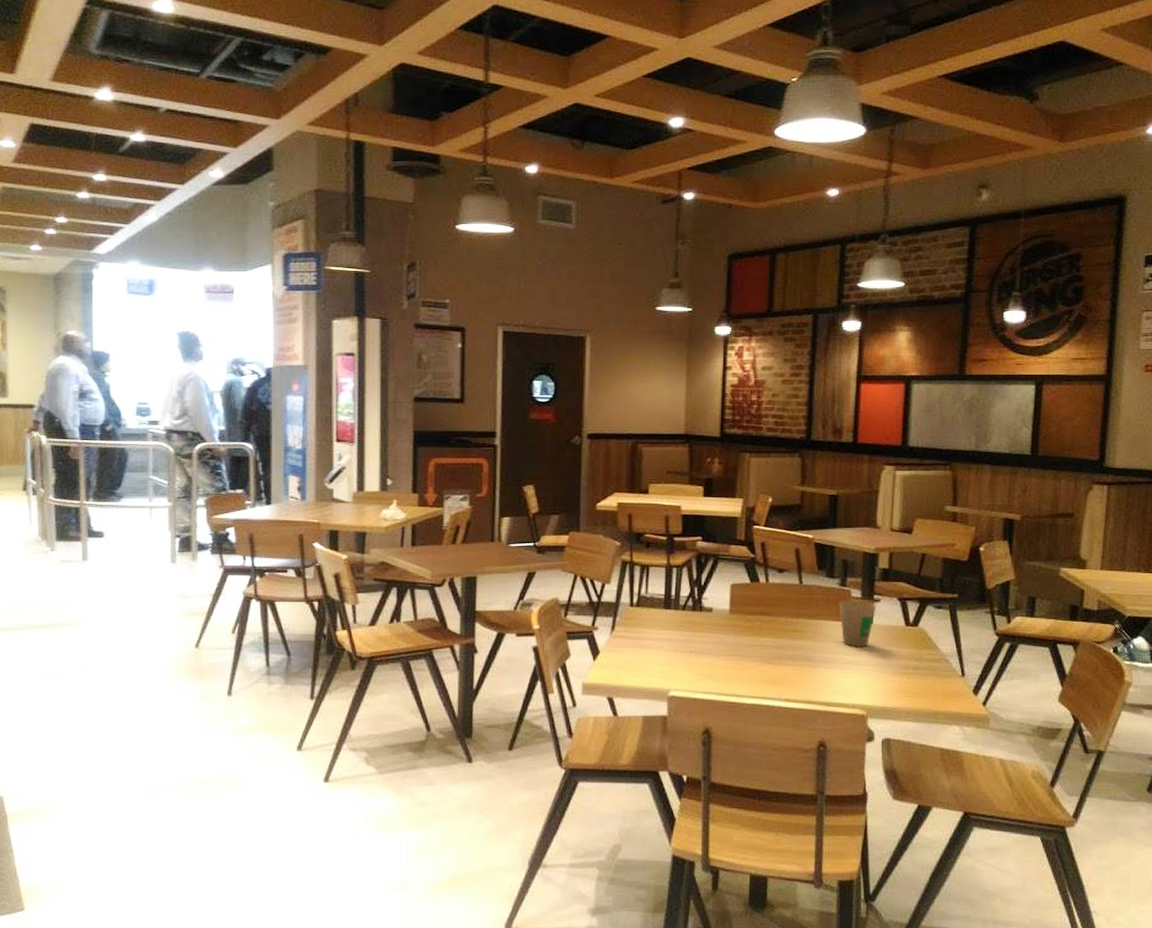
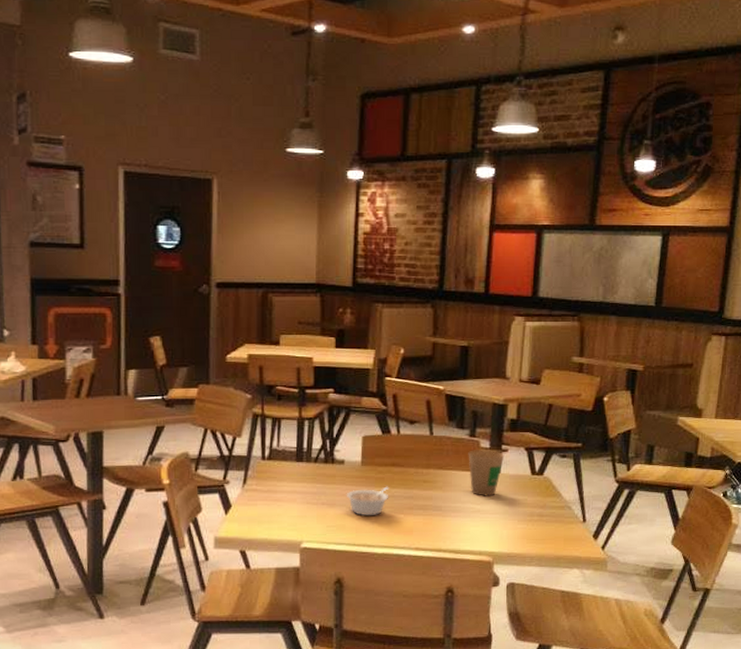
legume: none [715,635,758,666] -> present [347,486,389,517]

